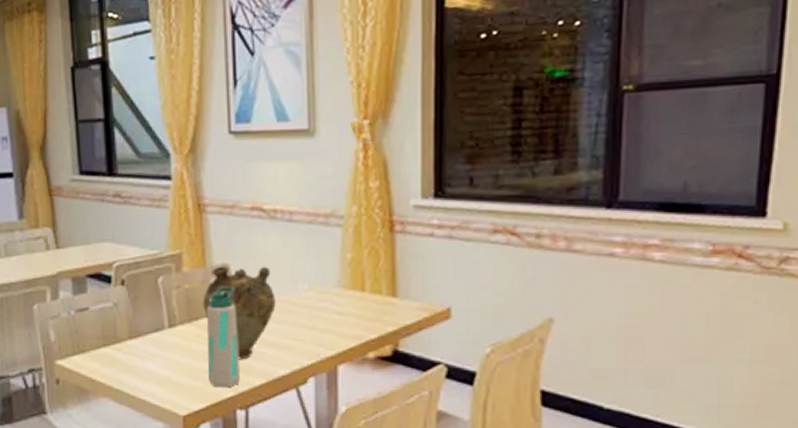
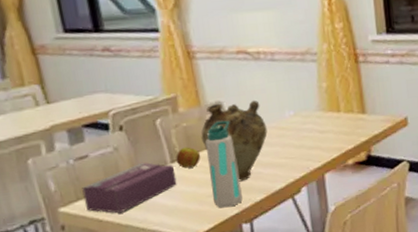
tissue box: none [79,324,172,376] -> present [82,163,177,214]
apple: none [174,312,200,336] -> present [176,147,201,169]

